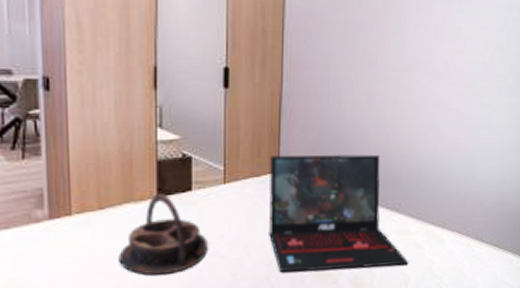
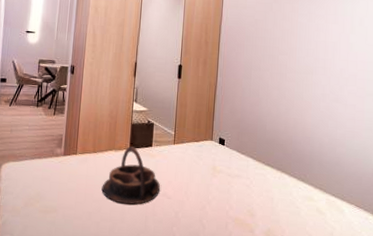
laptop: present [269,154,409,273] -> none [203,127,313,227]

